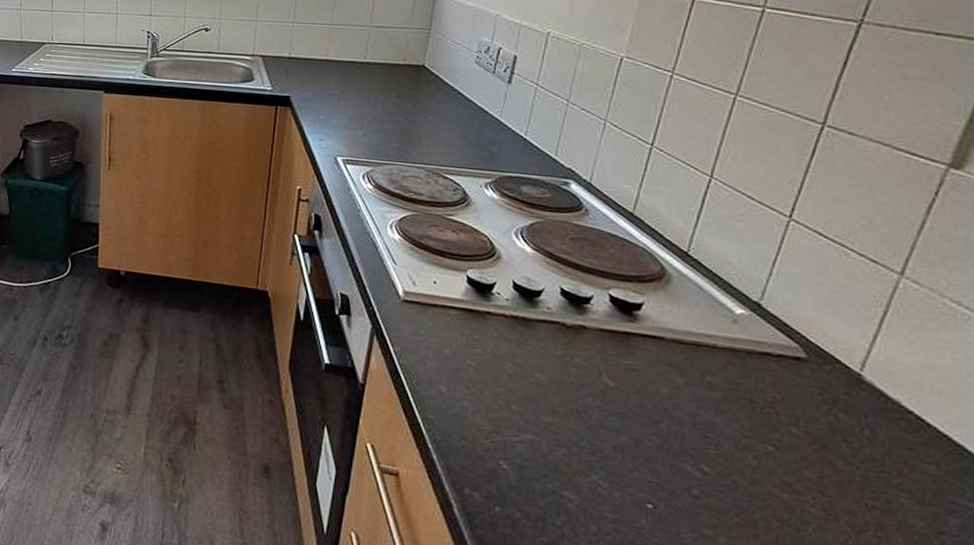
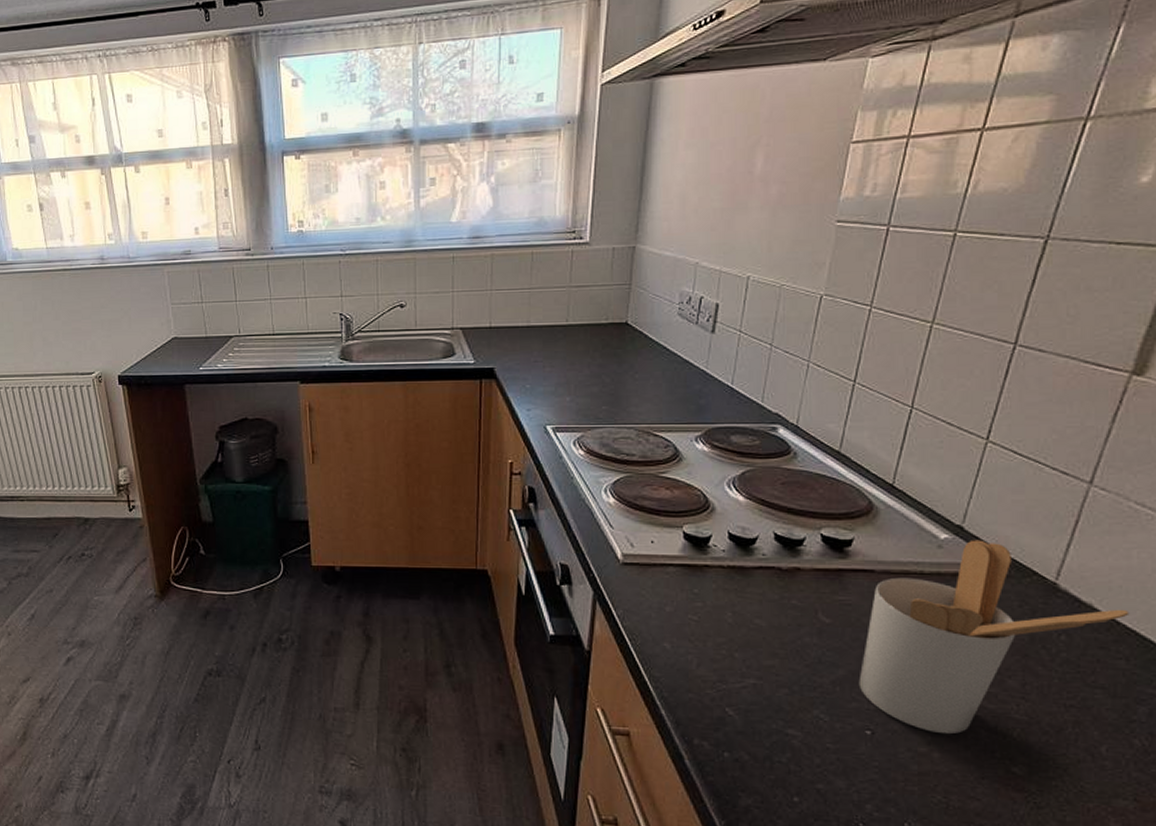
utensil holder: none [641,318,942,520] -> present [858,540,1130,735]

